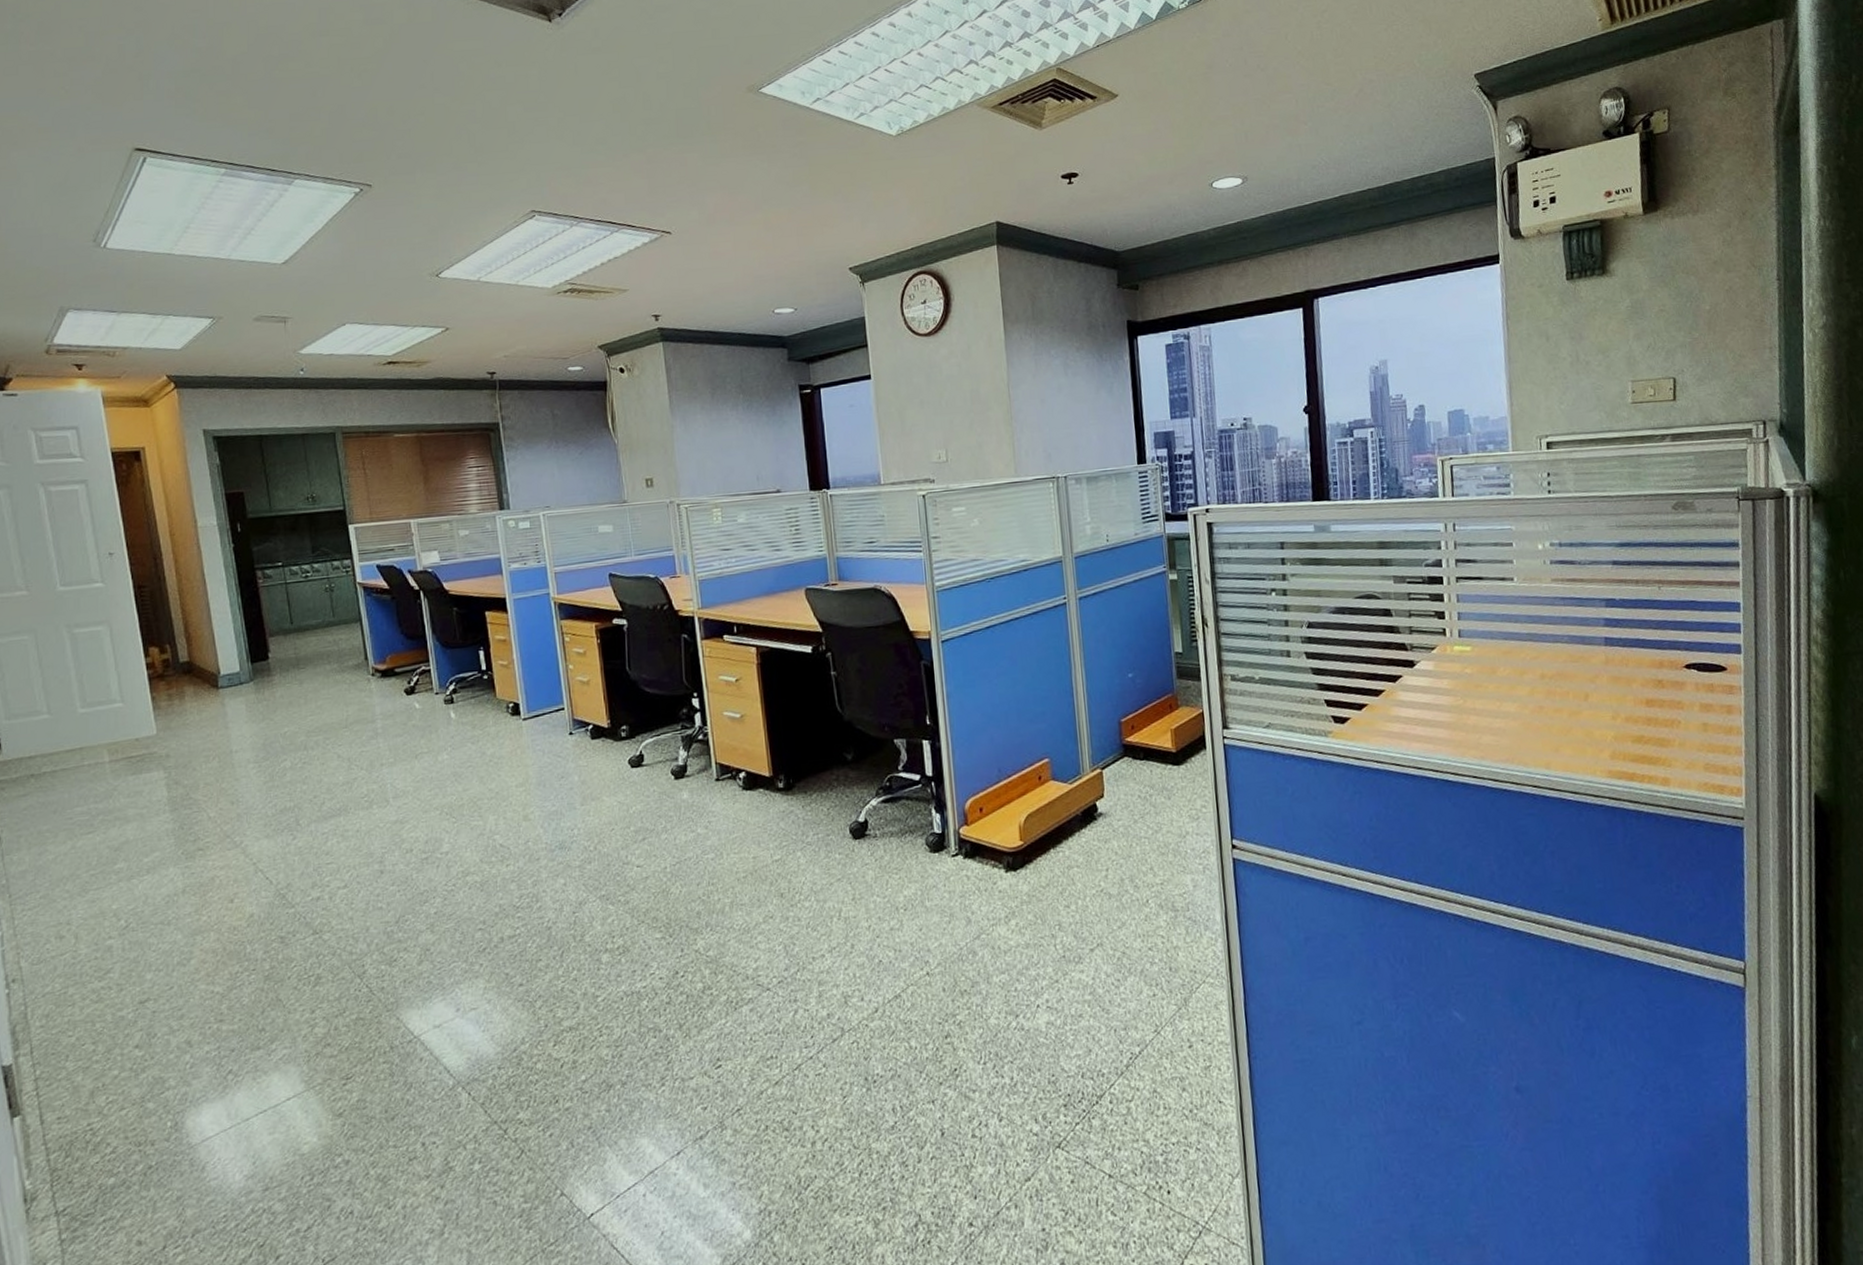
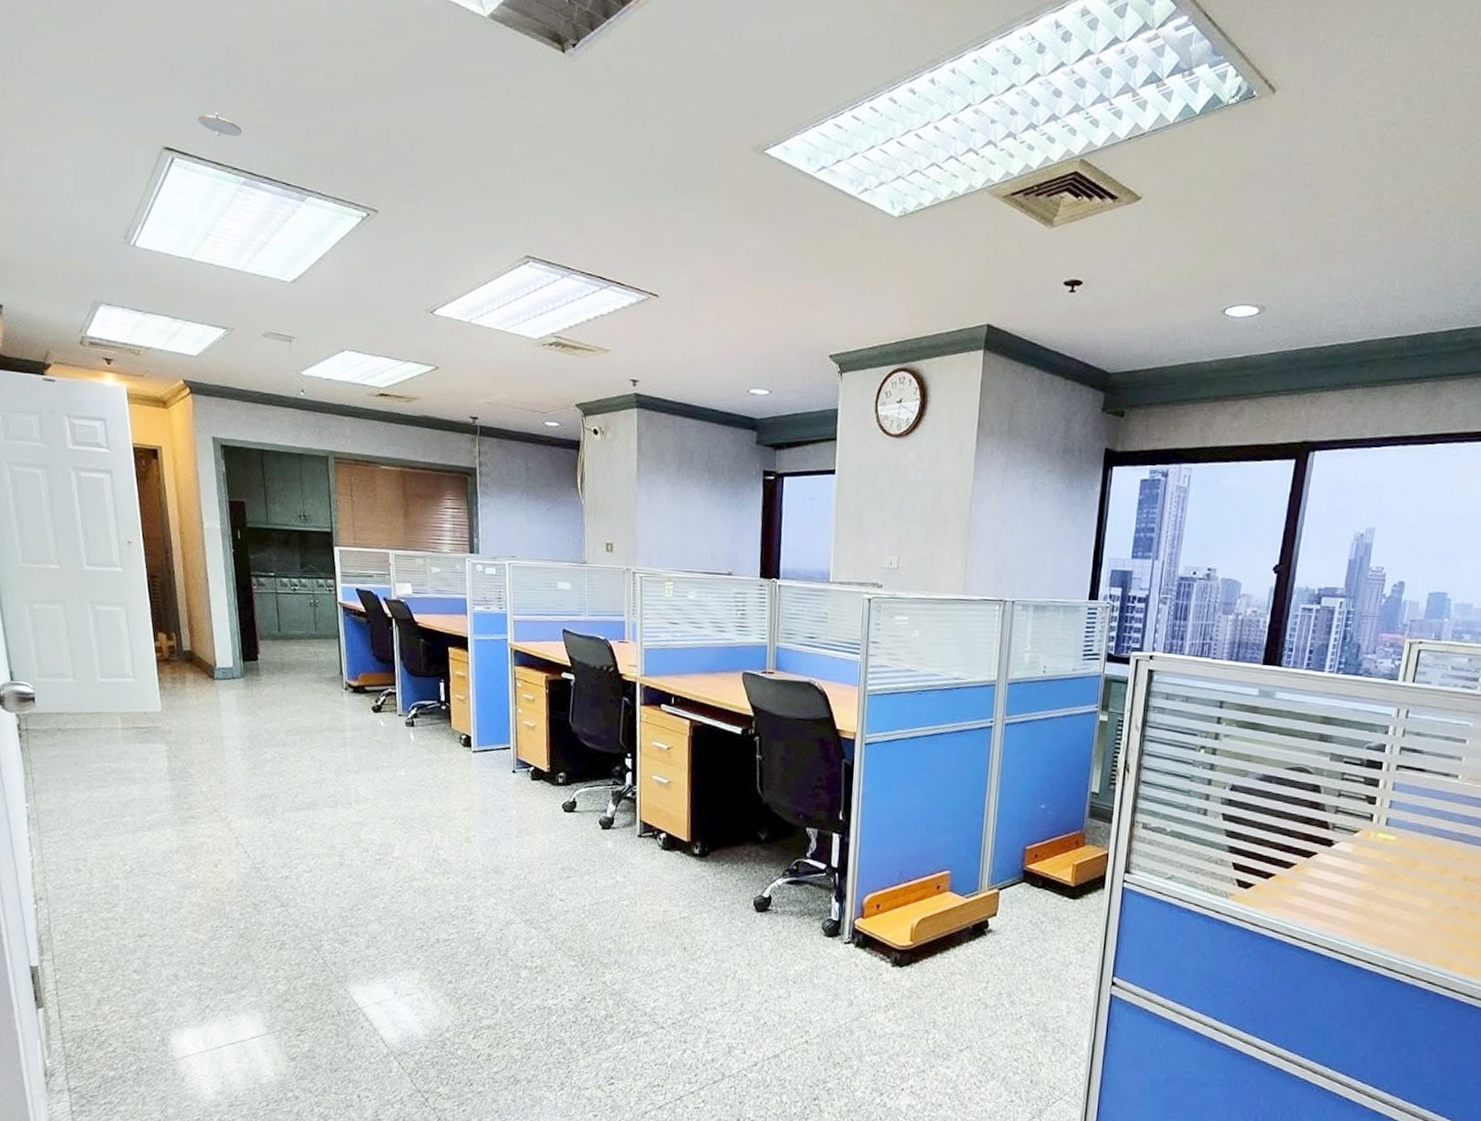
recessed light: none [171,110,220,132] -> present [198,112,243,136]

